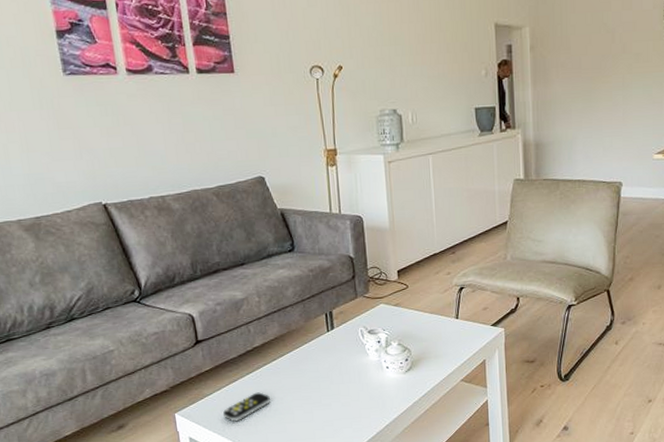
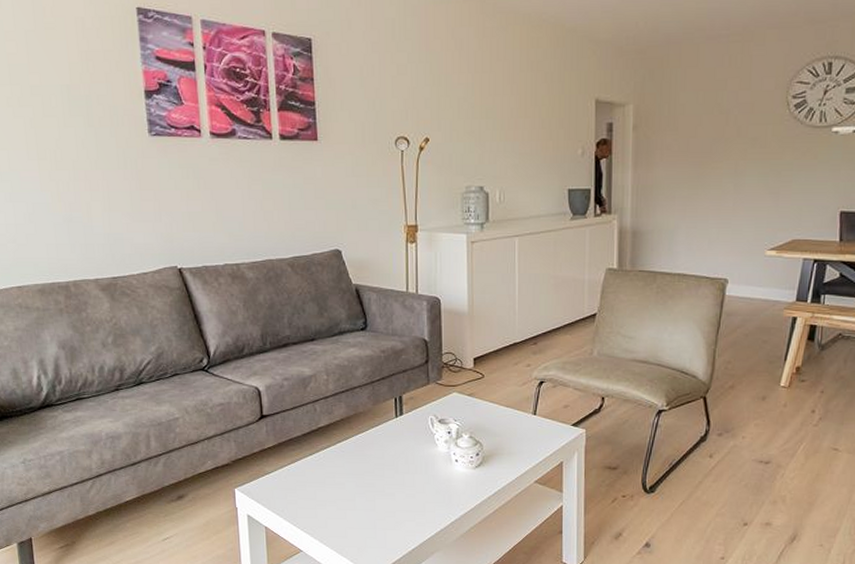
remote control: present [223,392,270,422] -> none [283,474,332,503]

